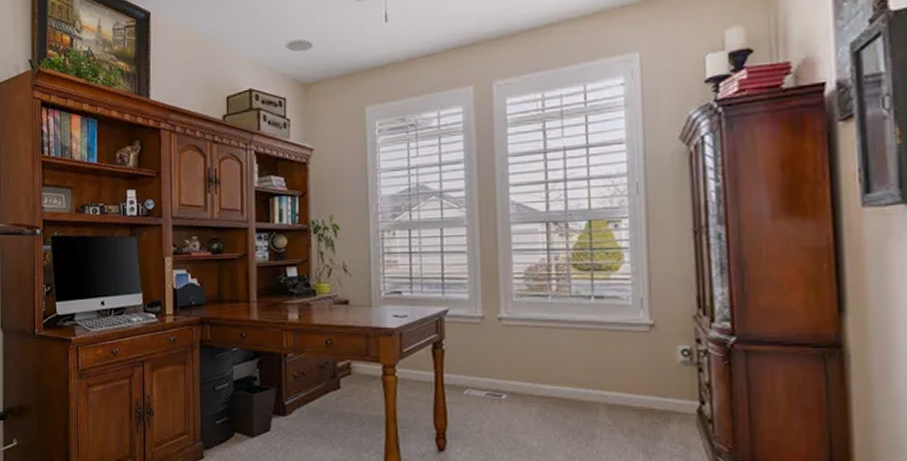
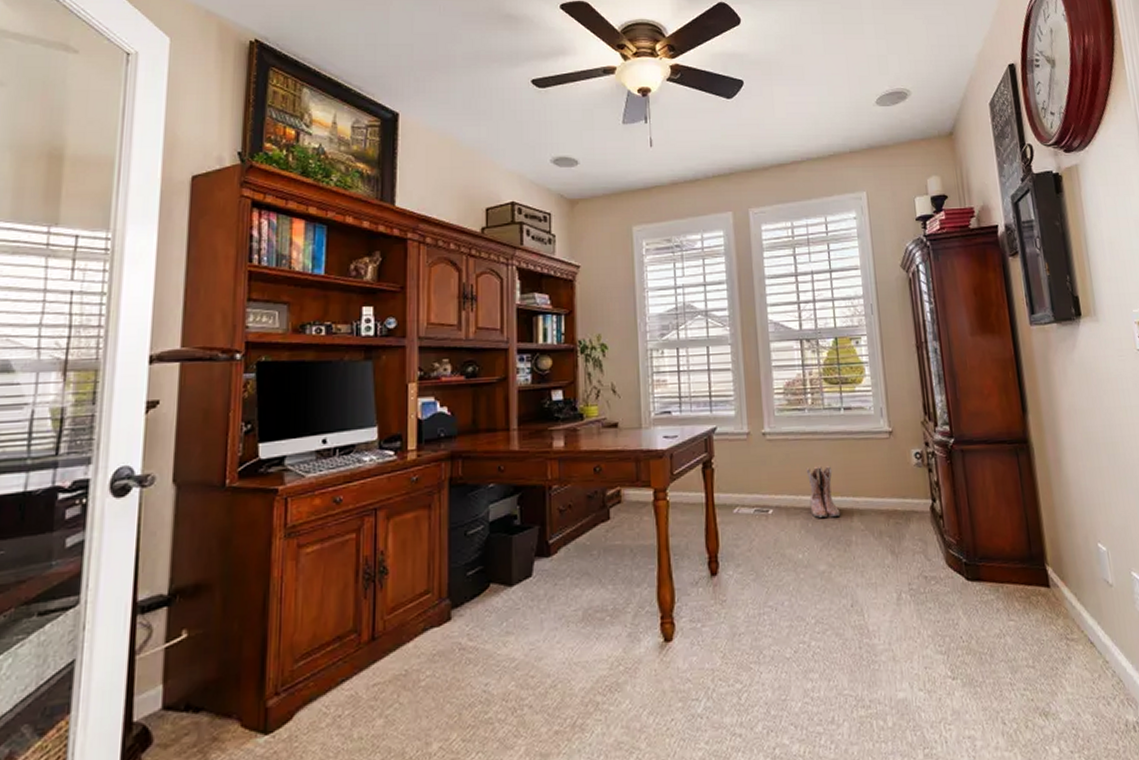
boots: none [546,355,584,410] -> present [806,465,841,518]

